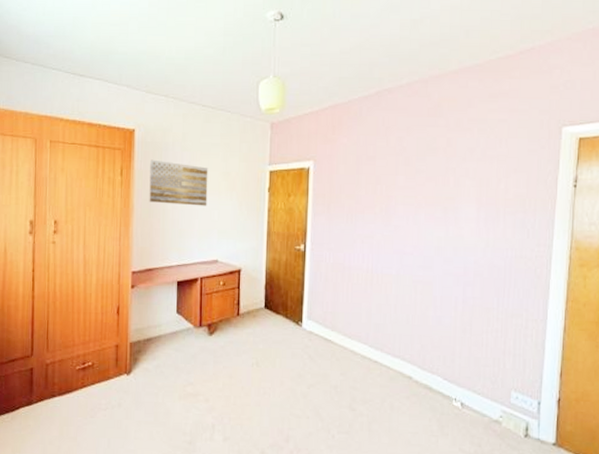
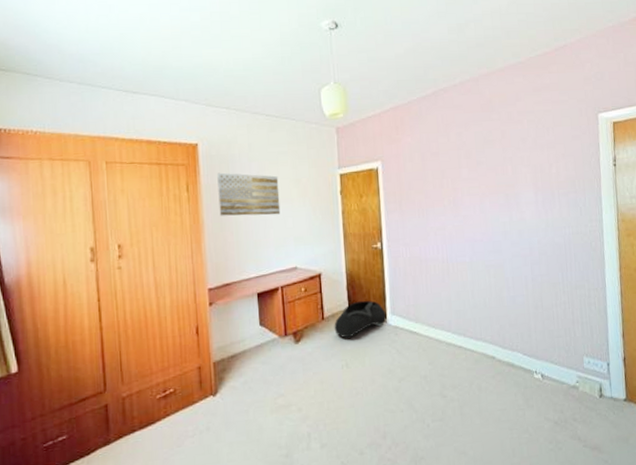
bag: none [248,301,302,337] -> present [334,300,387,338]

